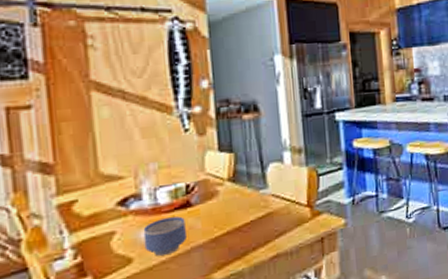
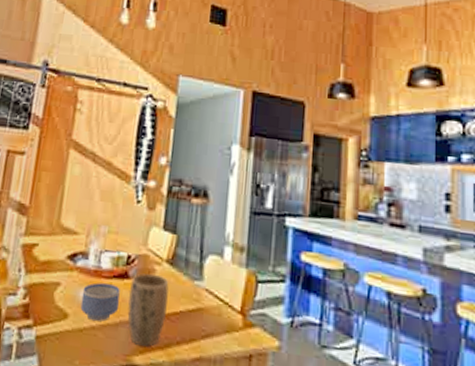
plant pot: none [194,195,238,264] -> present [127,273,169,347]

